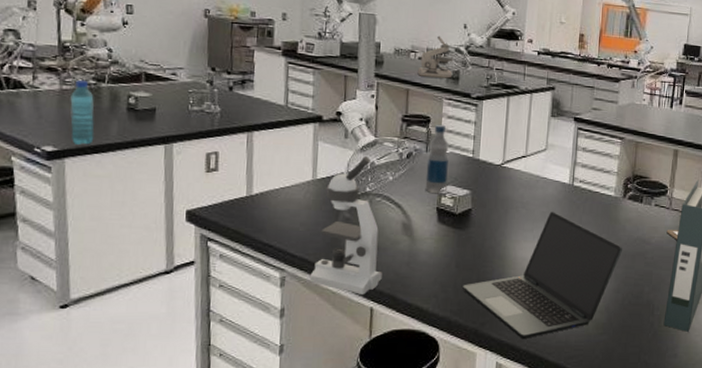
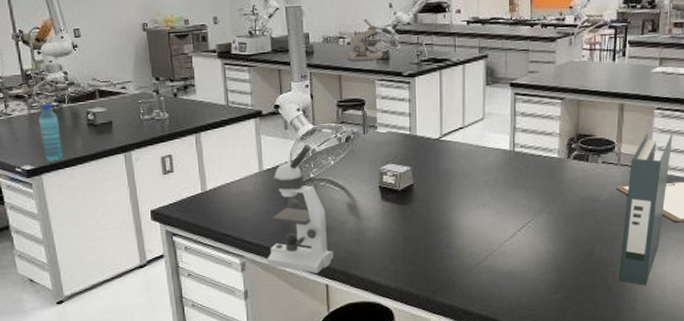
bottle: present [425,124,449,194] -> none [365,105,387,174]
laptop: present [463,211,623,338] -> none [411,179,571,303]

